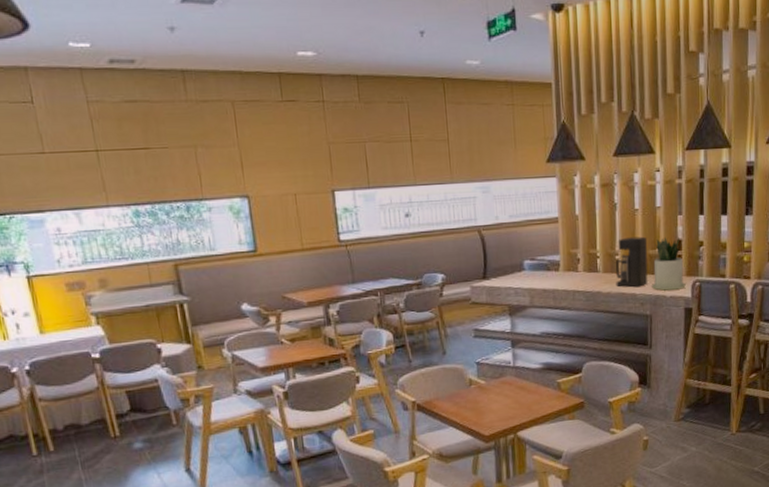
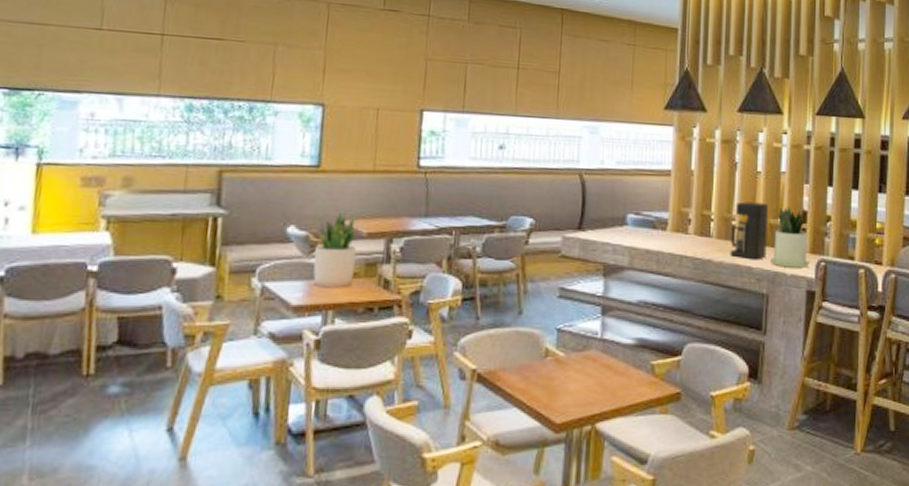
planter: none [265,285,304,351] -> present [313,210,360,288]

